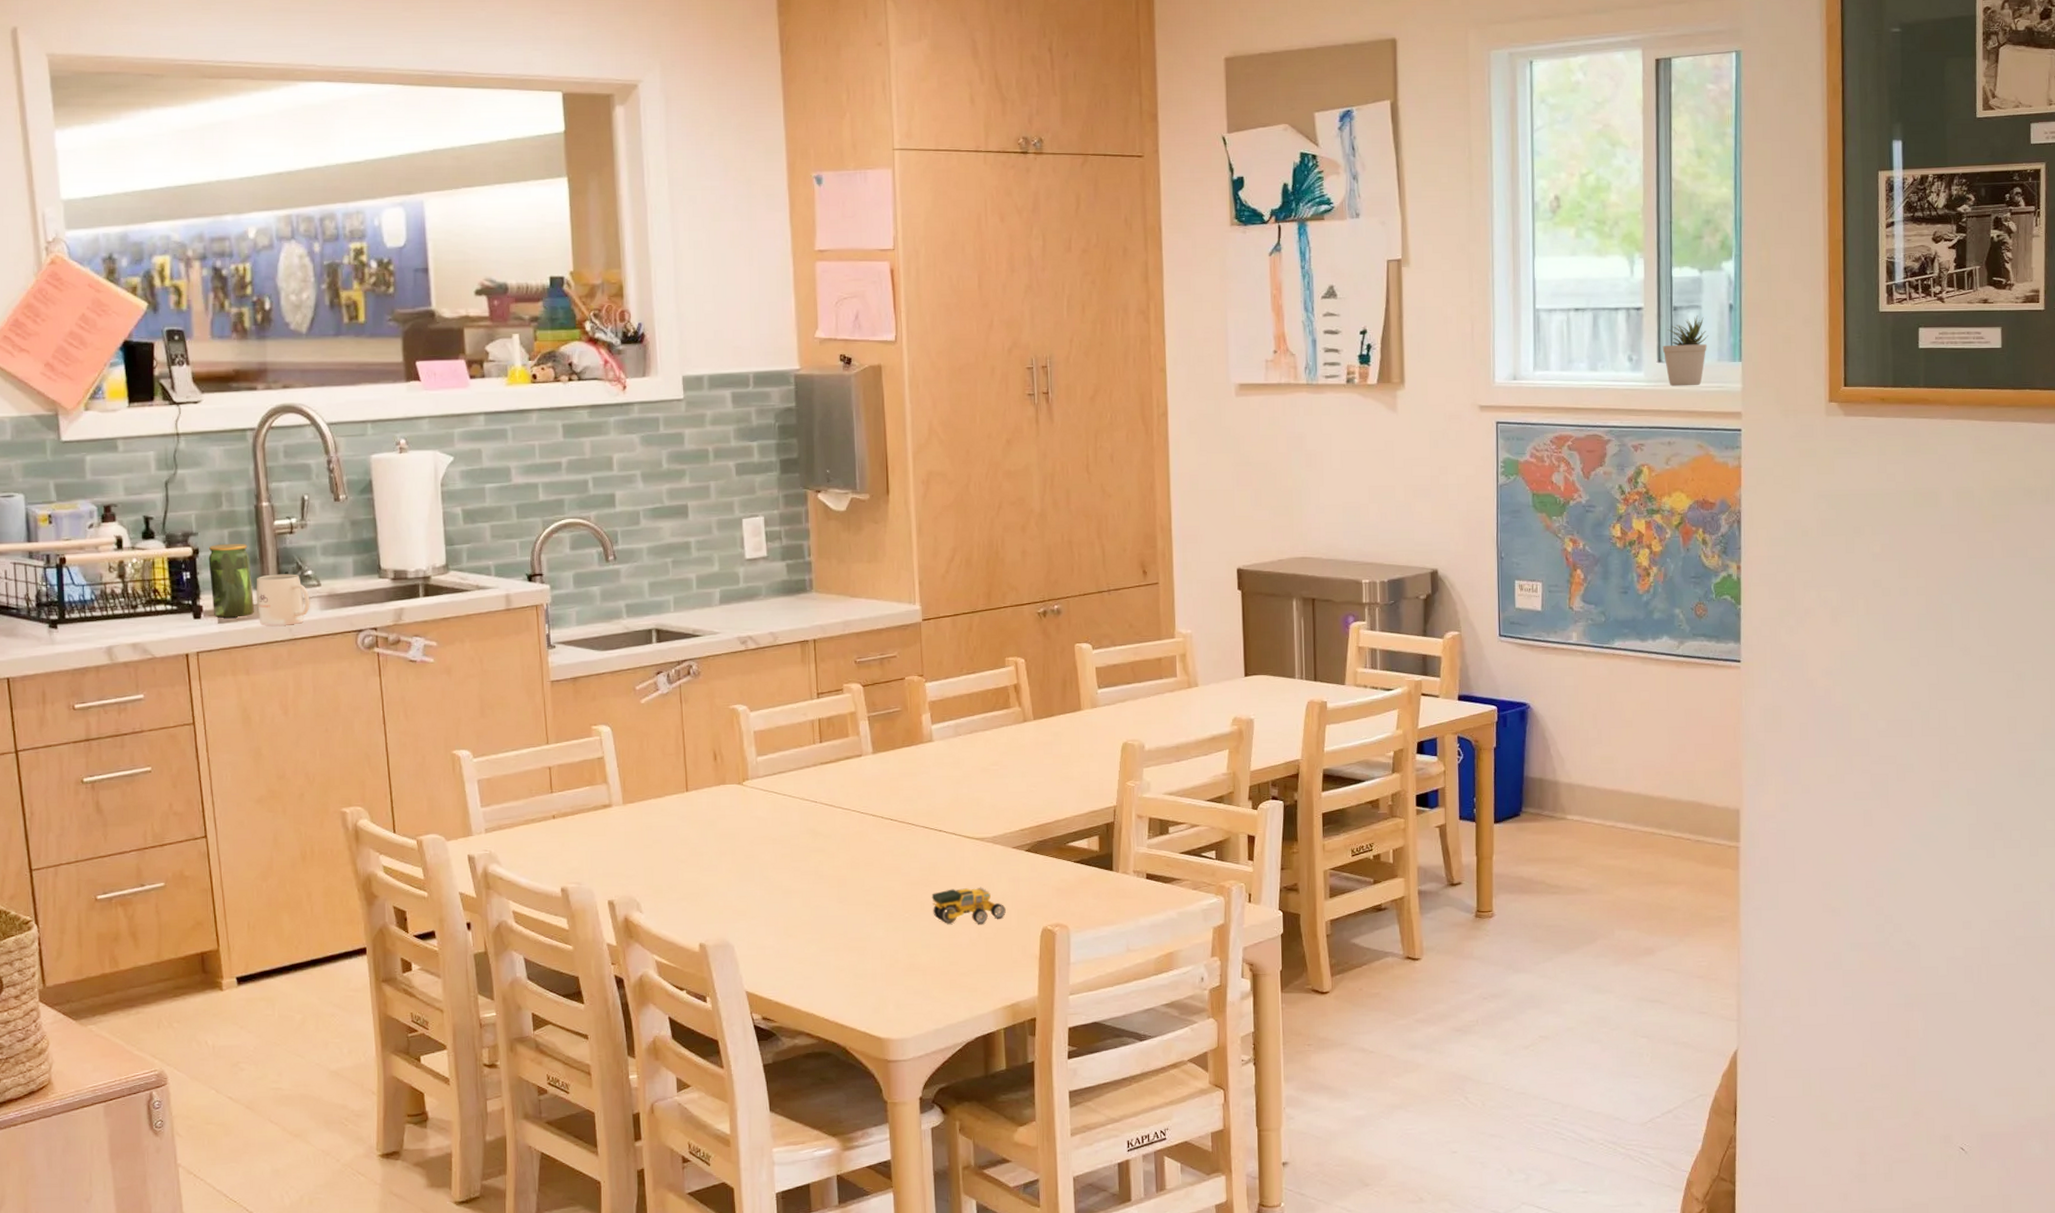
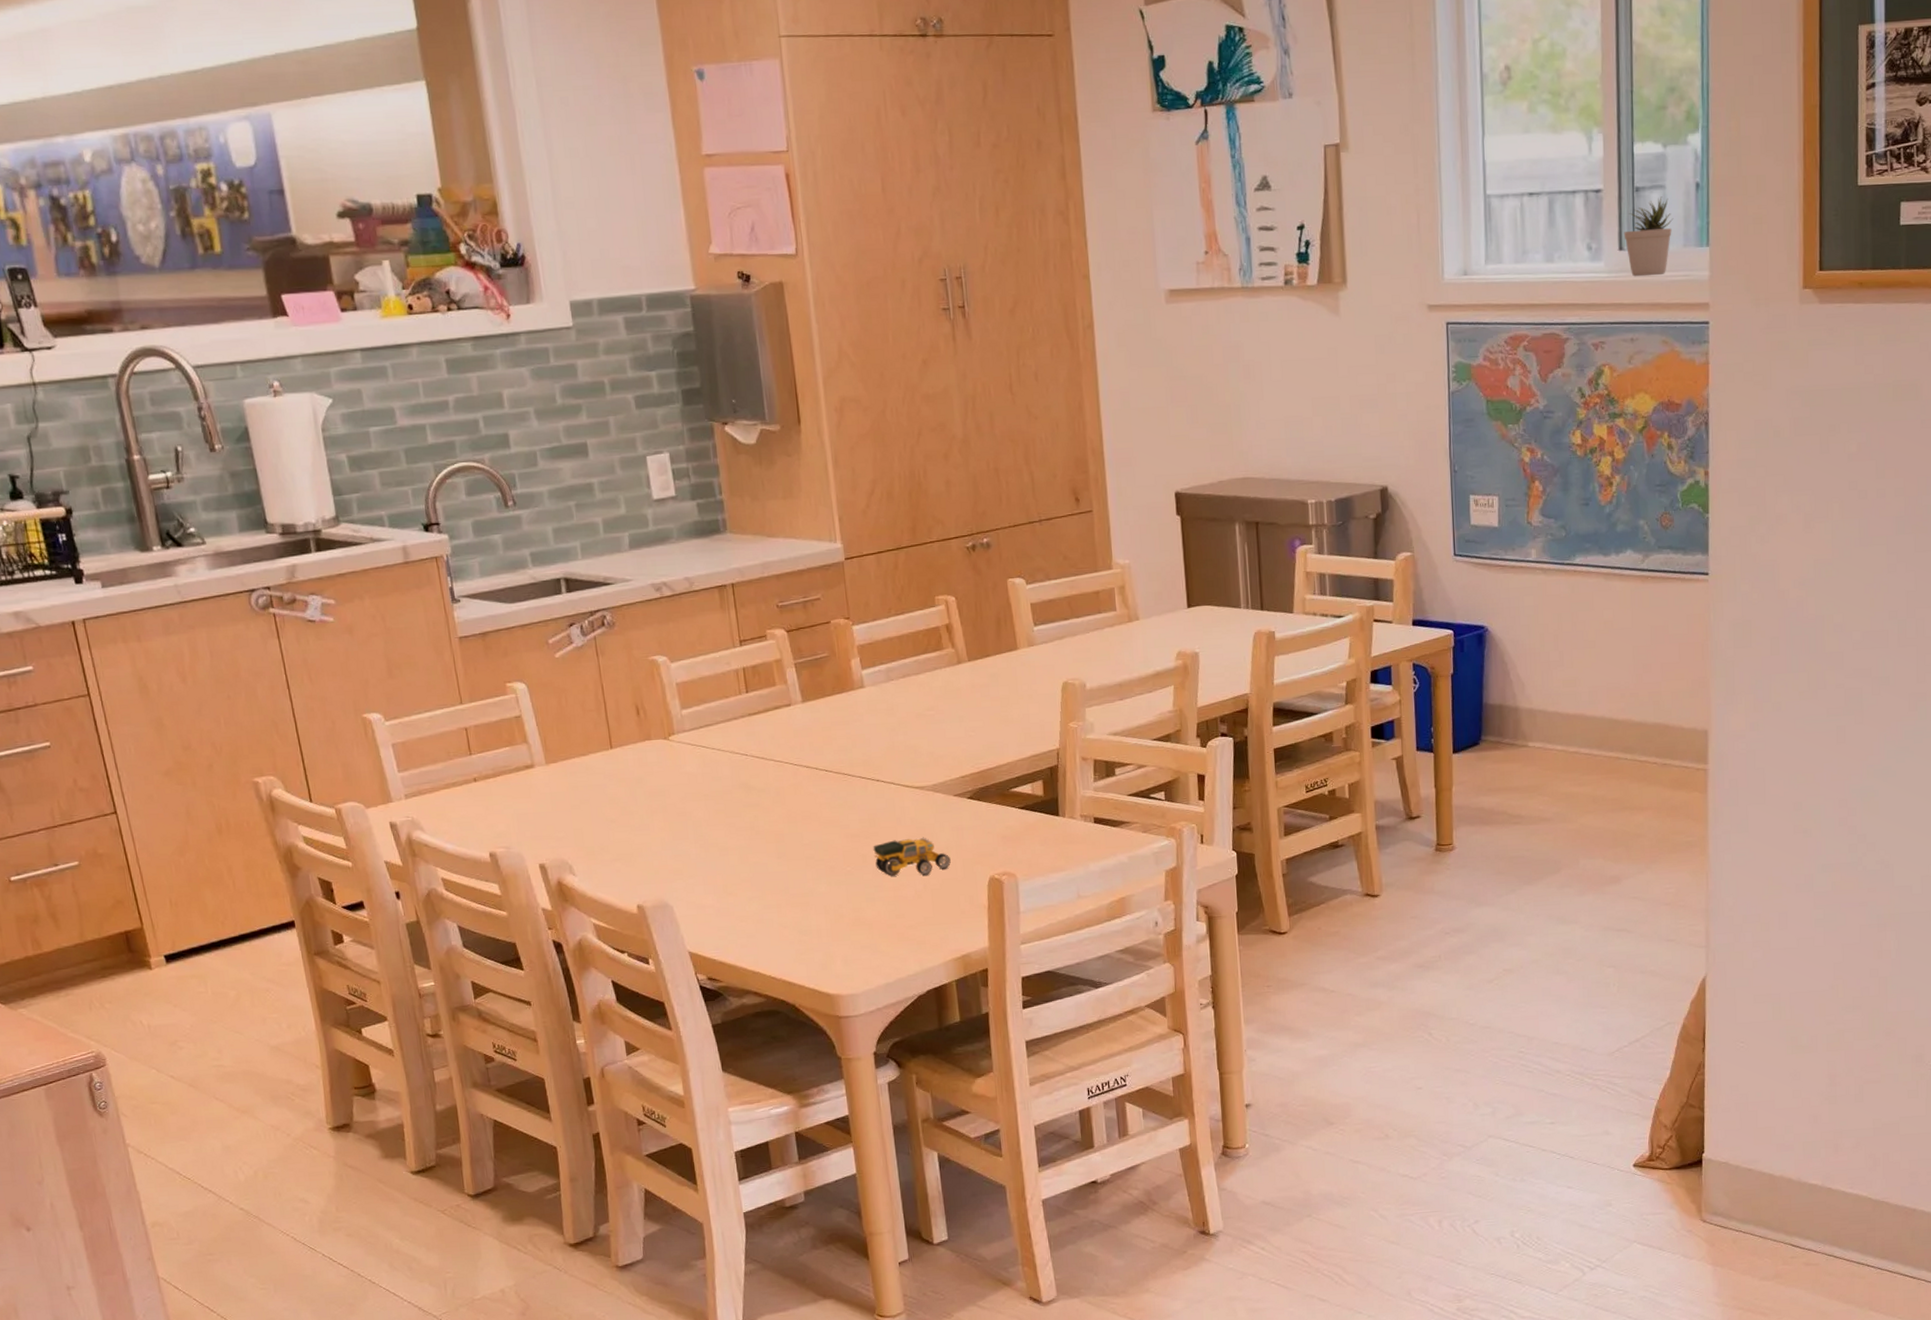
jar: present [208,543,255,618] -> none [82,500,140,582]
mug: present [256,574,310,627] -> none [137,532,197,590]

